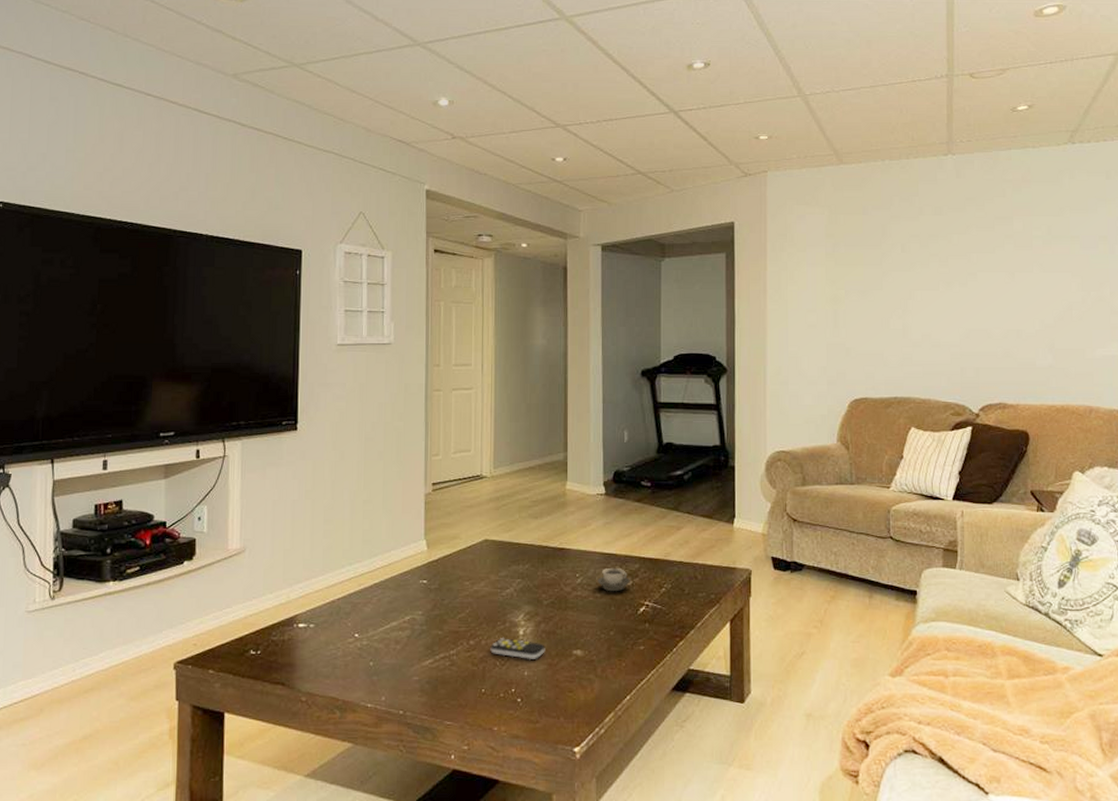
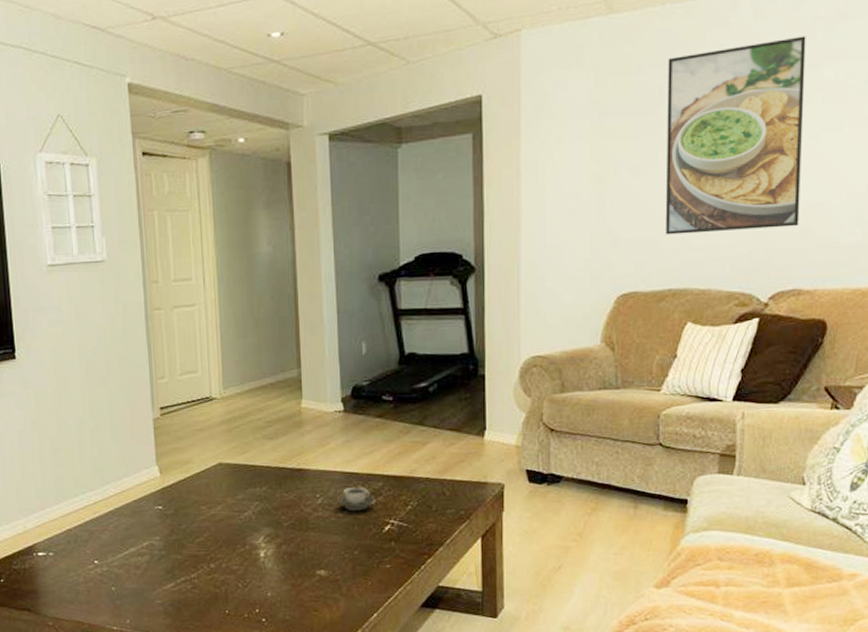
remote control: present [490,638,545,659] -> none [231,560,288,581]
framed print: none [888,194,1001,350] -> present [665,36,806,235]

